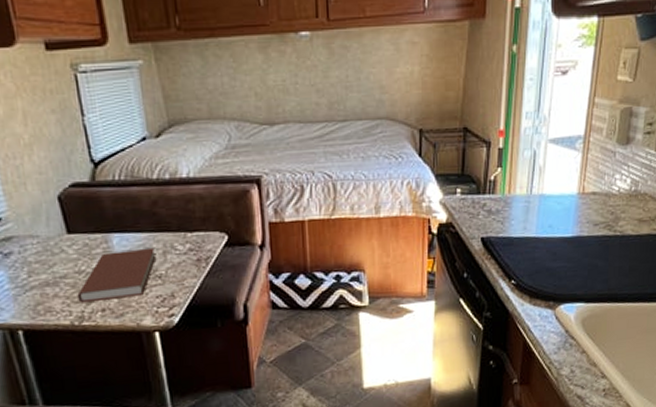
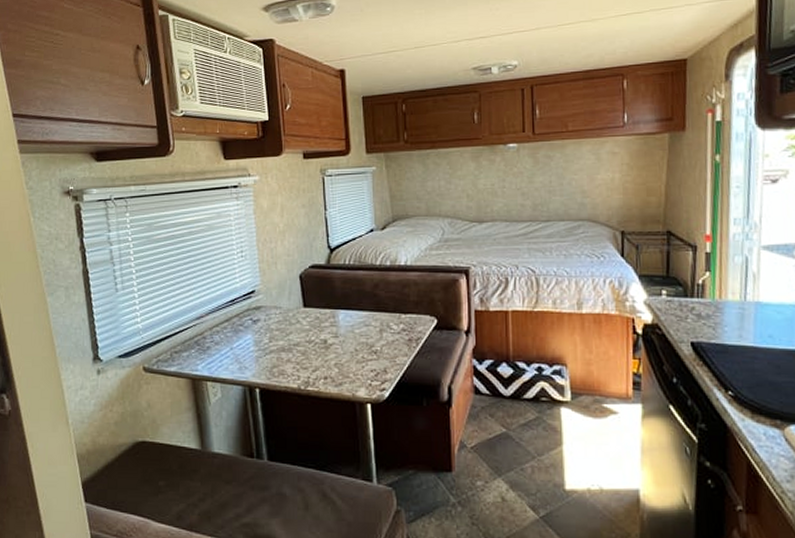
book: present [77,247,157,303] -> none [306,325,374,370]

